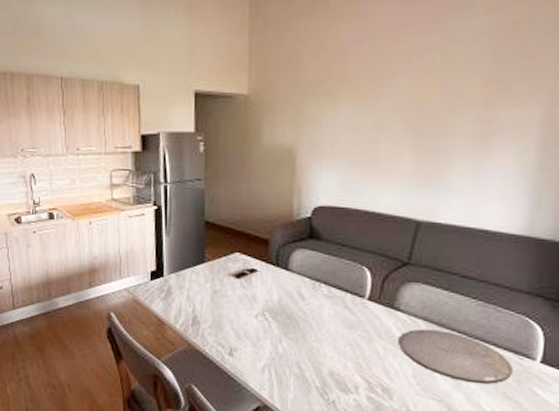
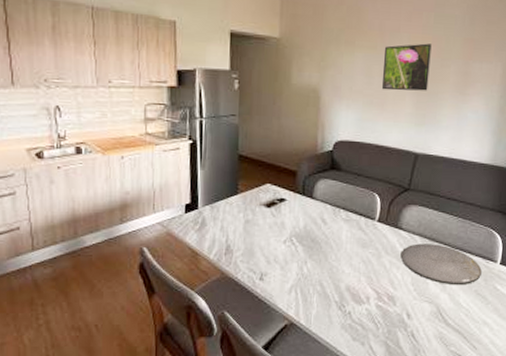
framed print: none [372,89,438,147] -> present [382,43,432,91]

